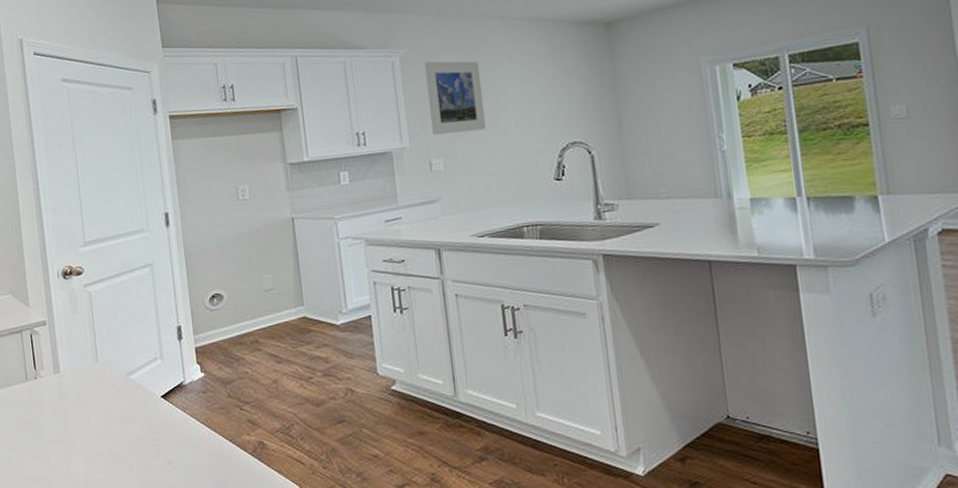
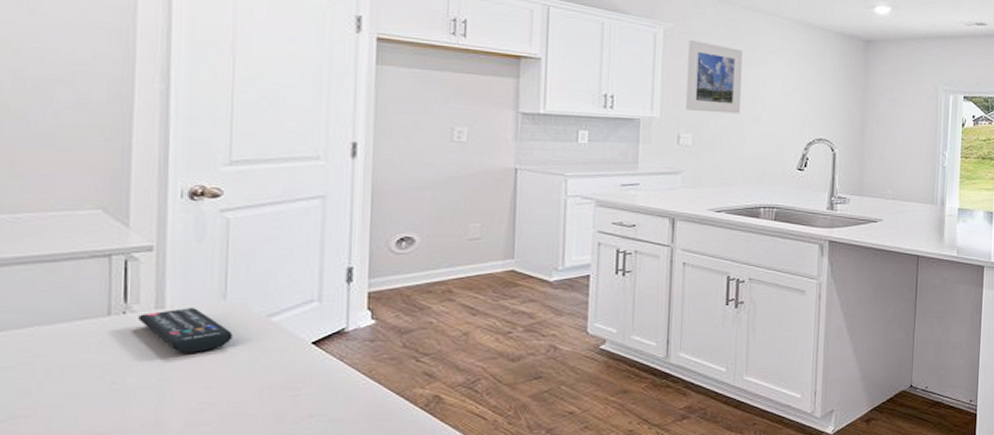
remote control: none [44,371,107,410] -> present [138,308,233,353]

